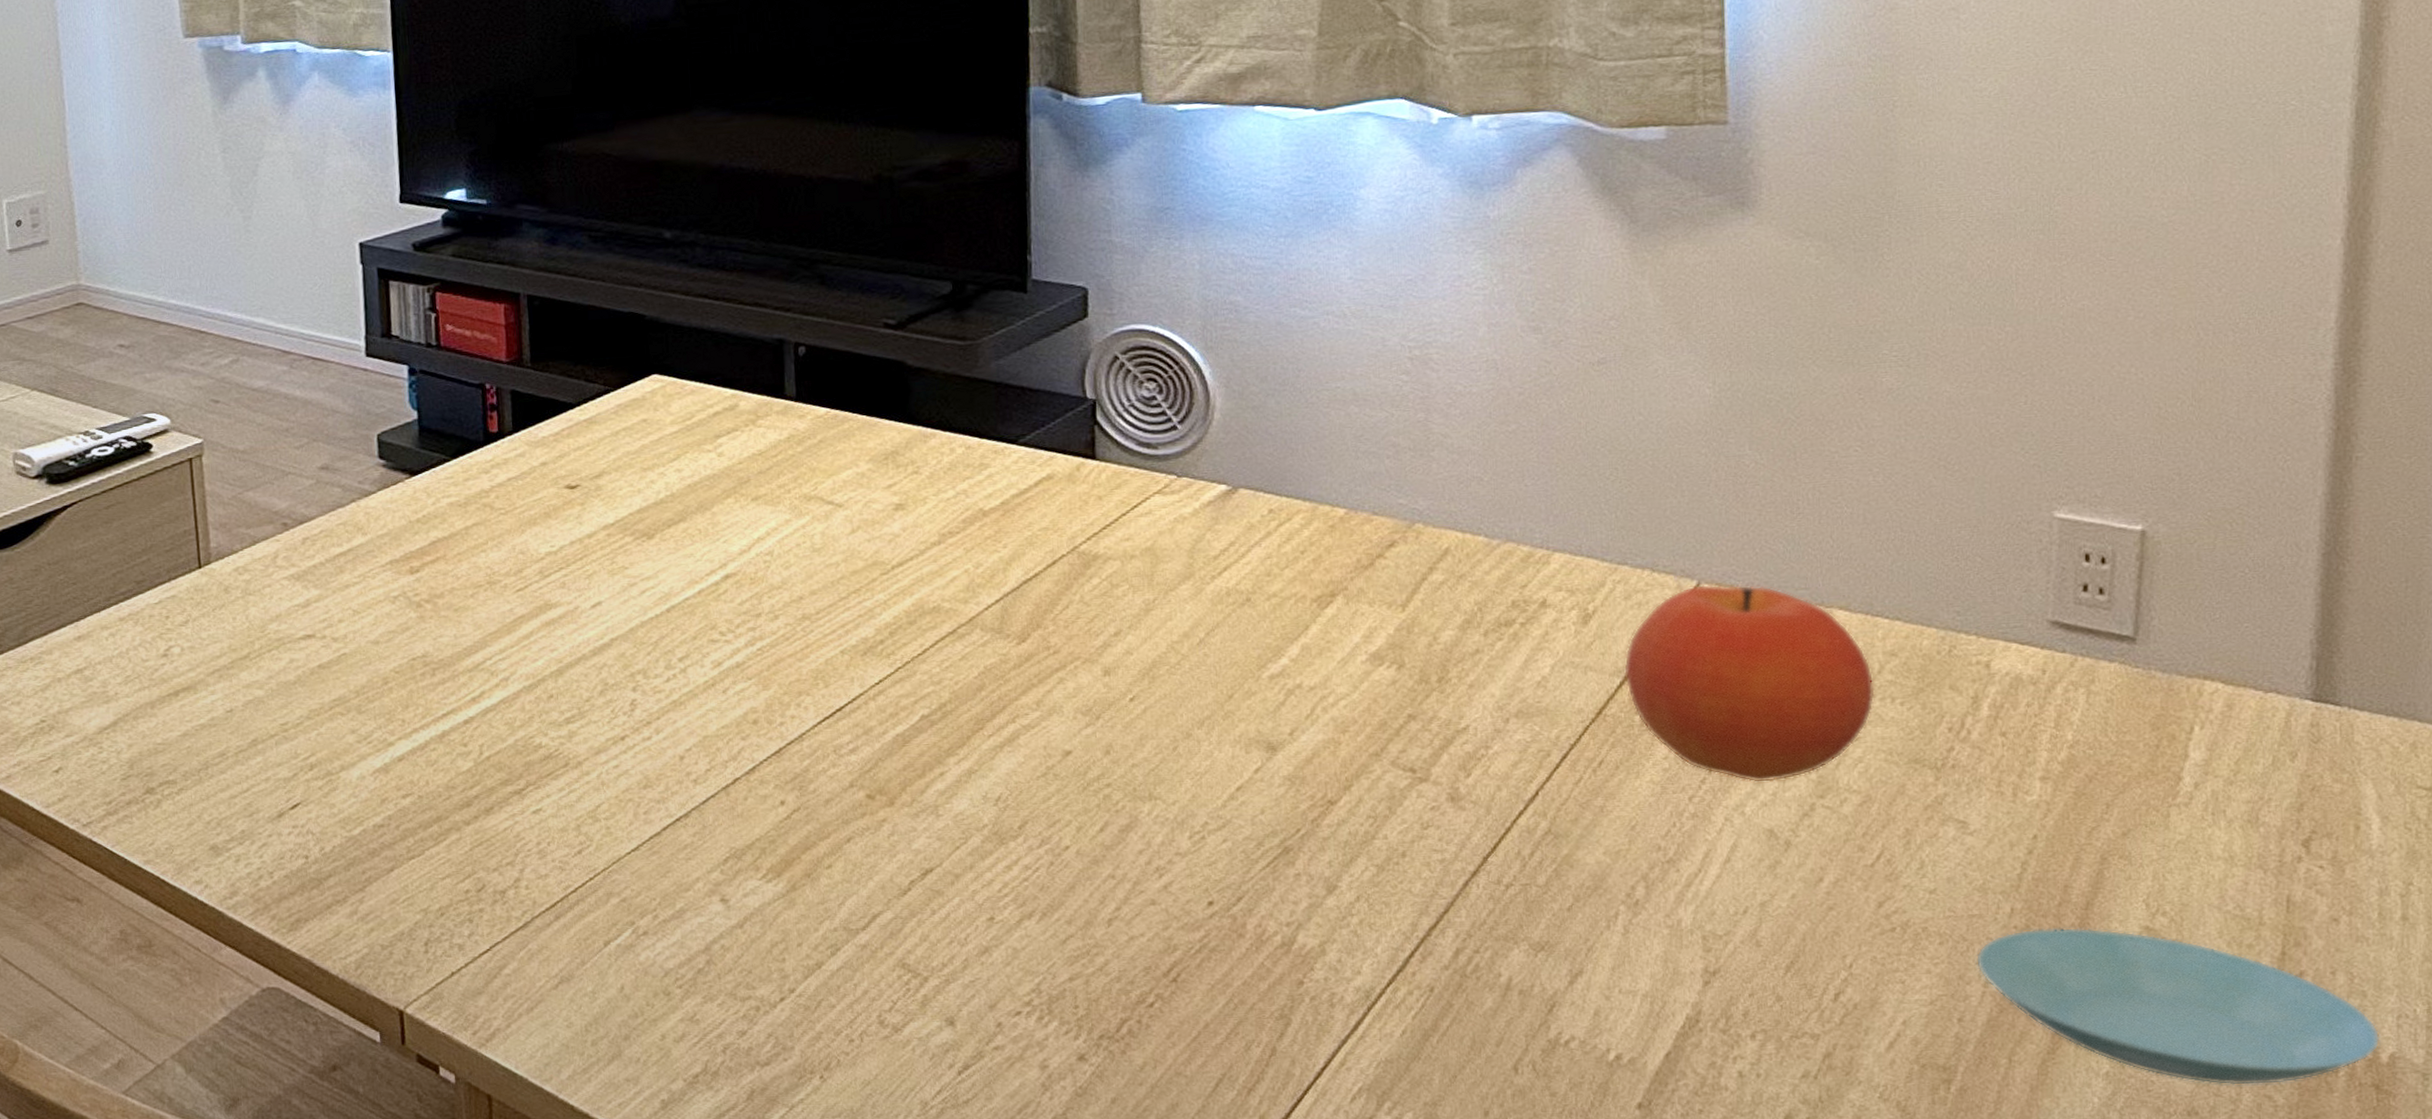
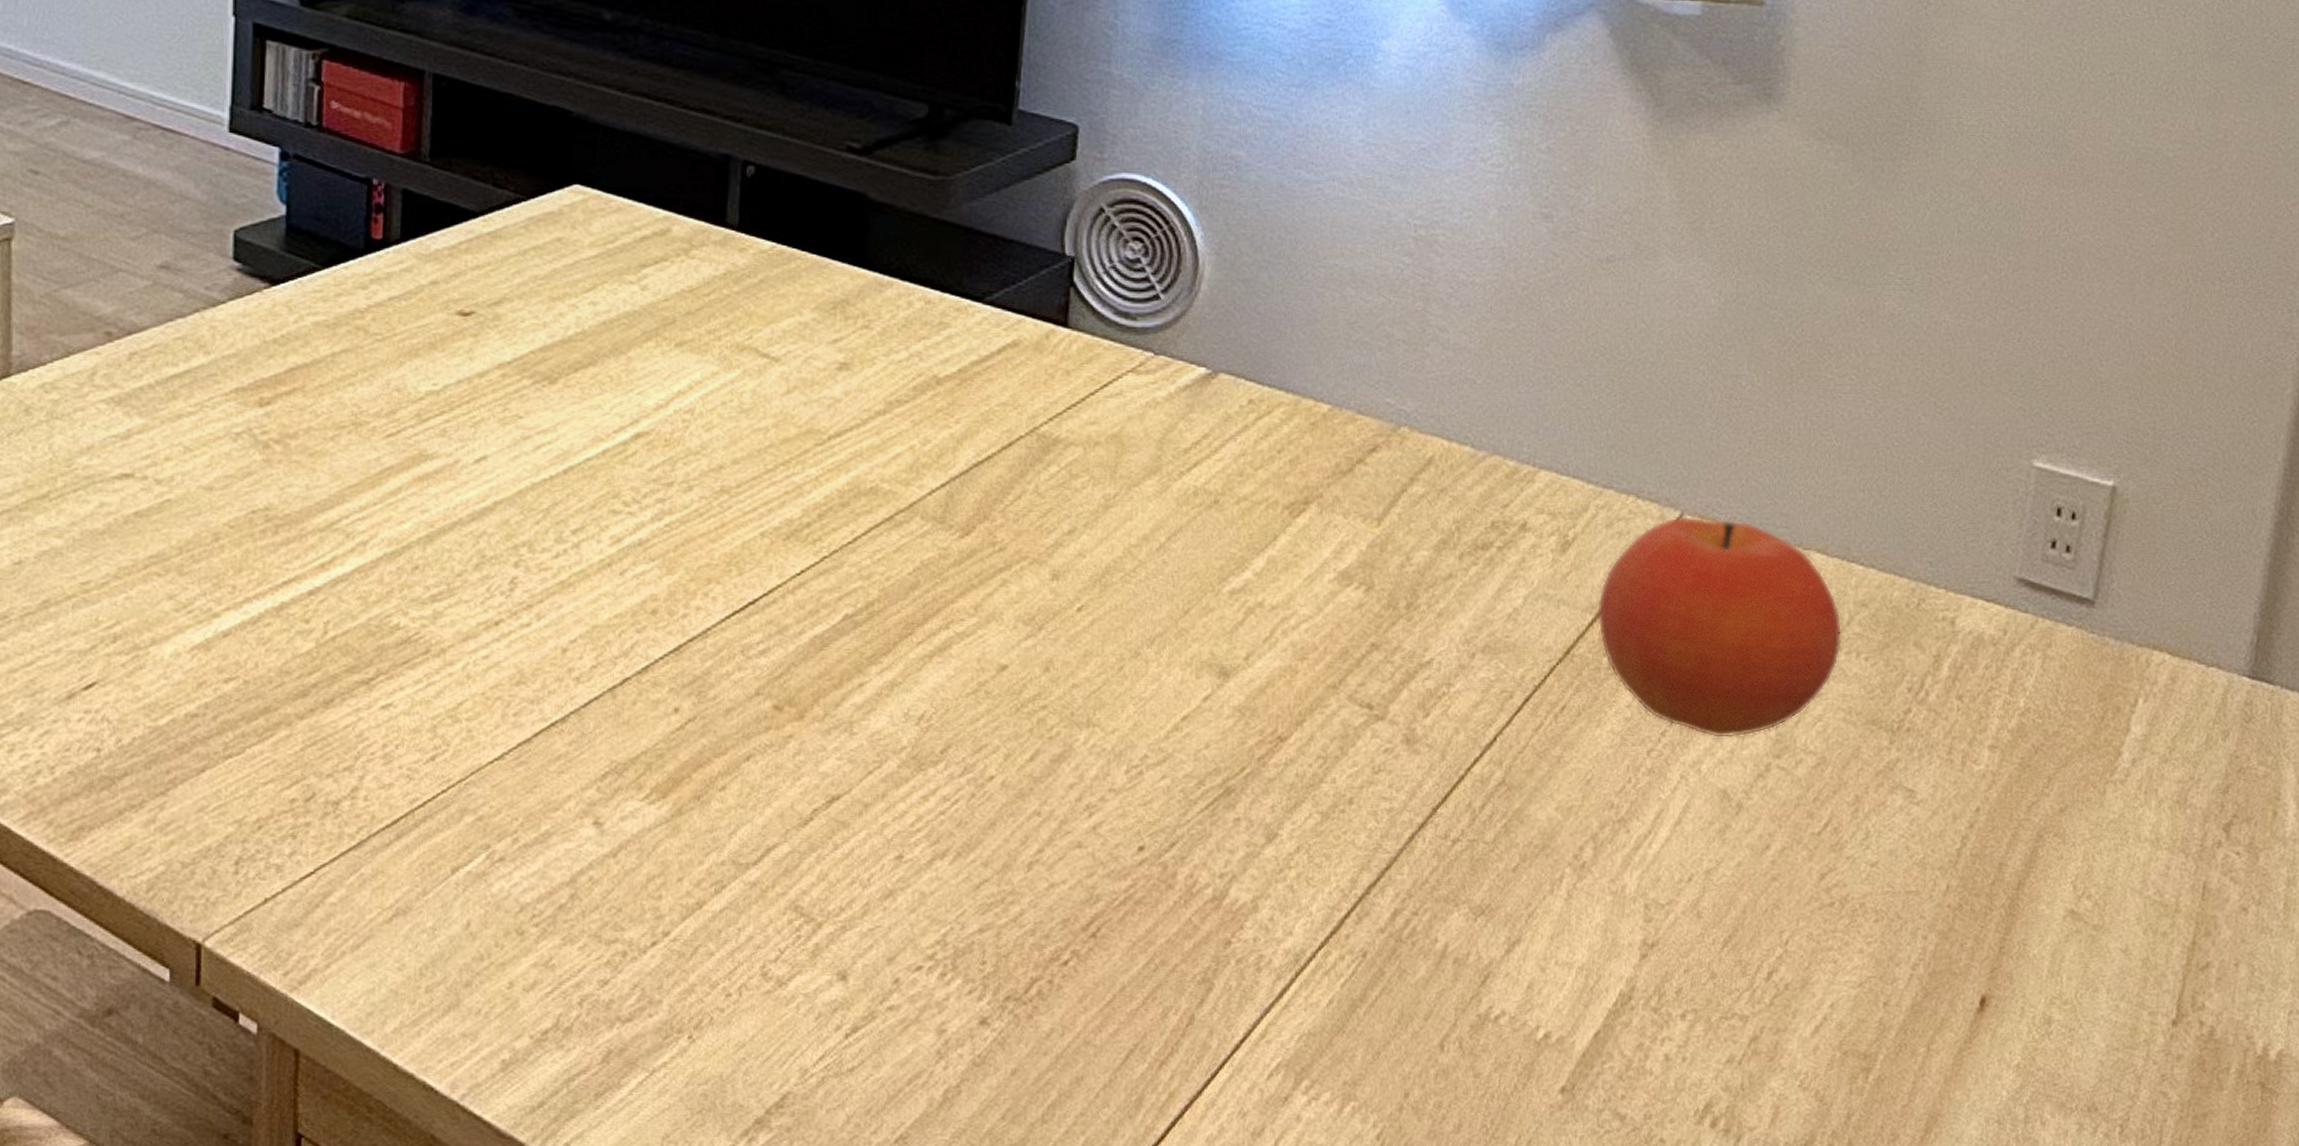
saucer: present [1975,927,2381,1086] -> none [1907,908,2272,1082]

